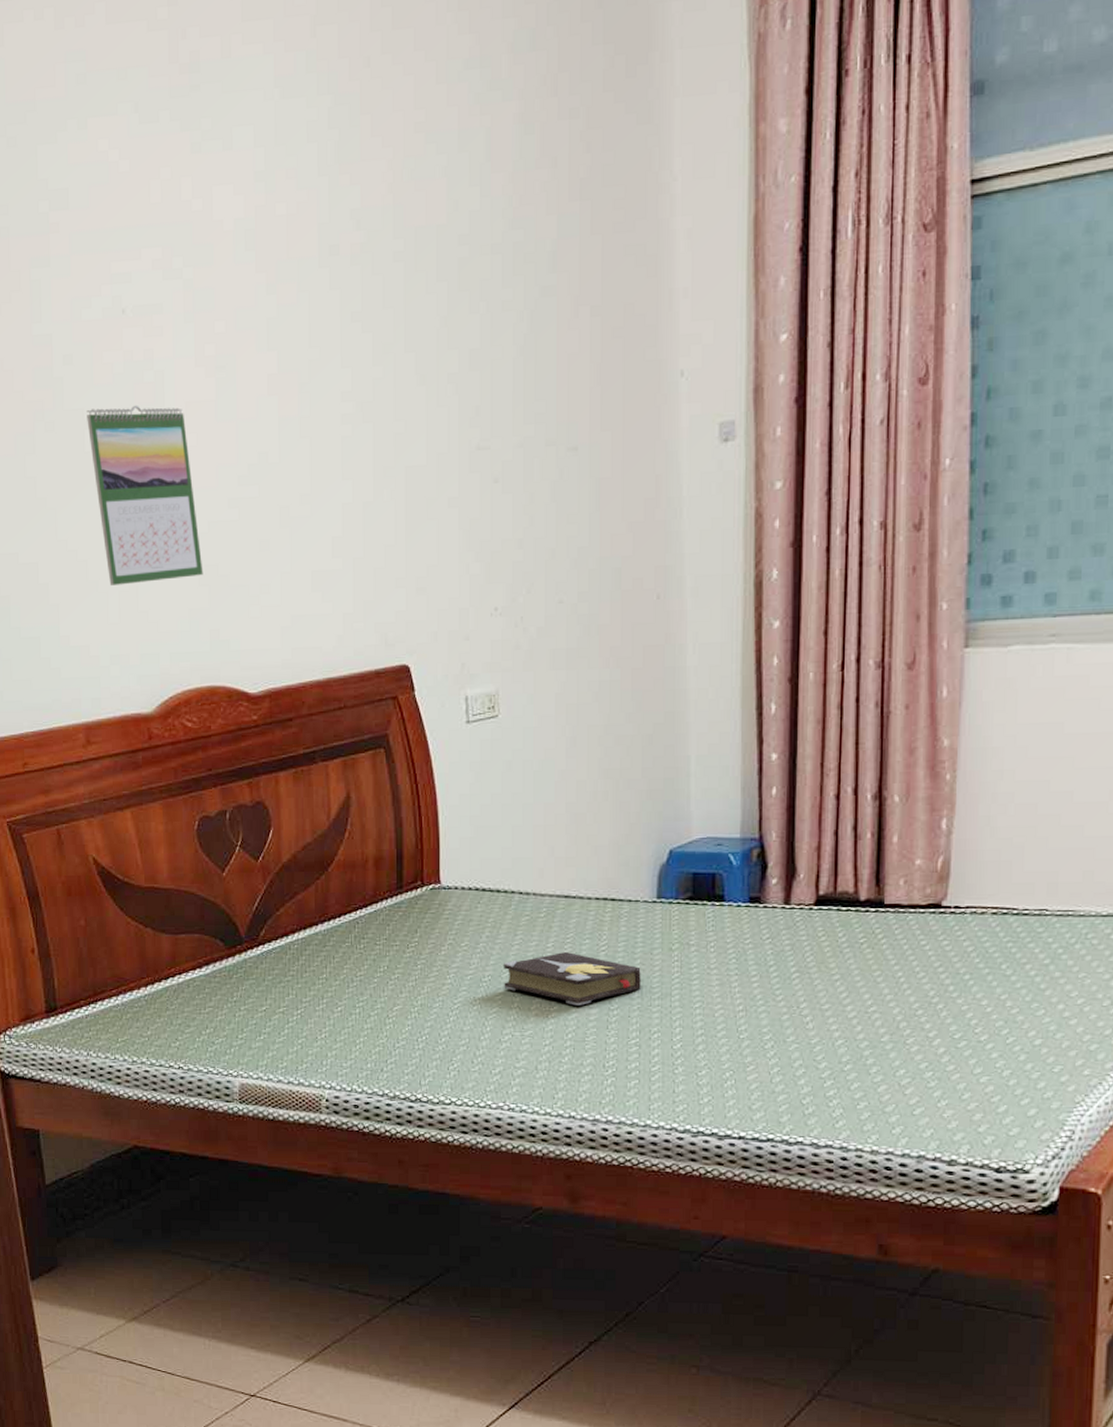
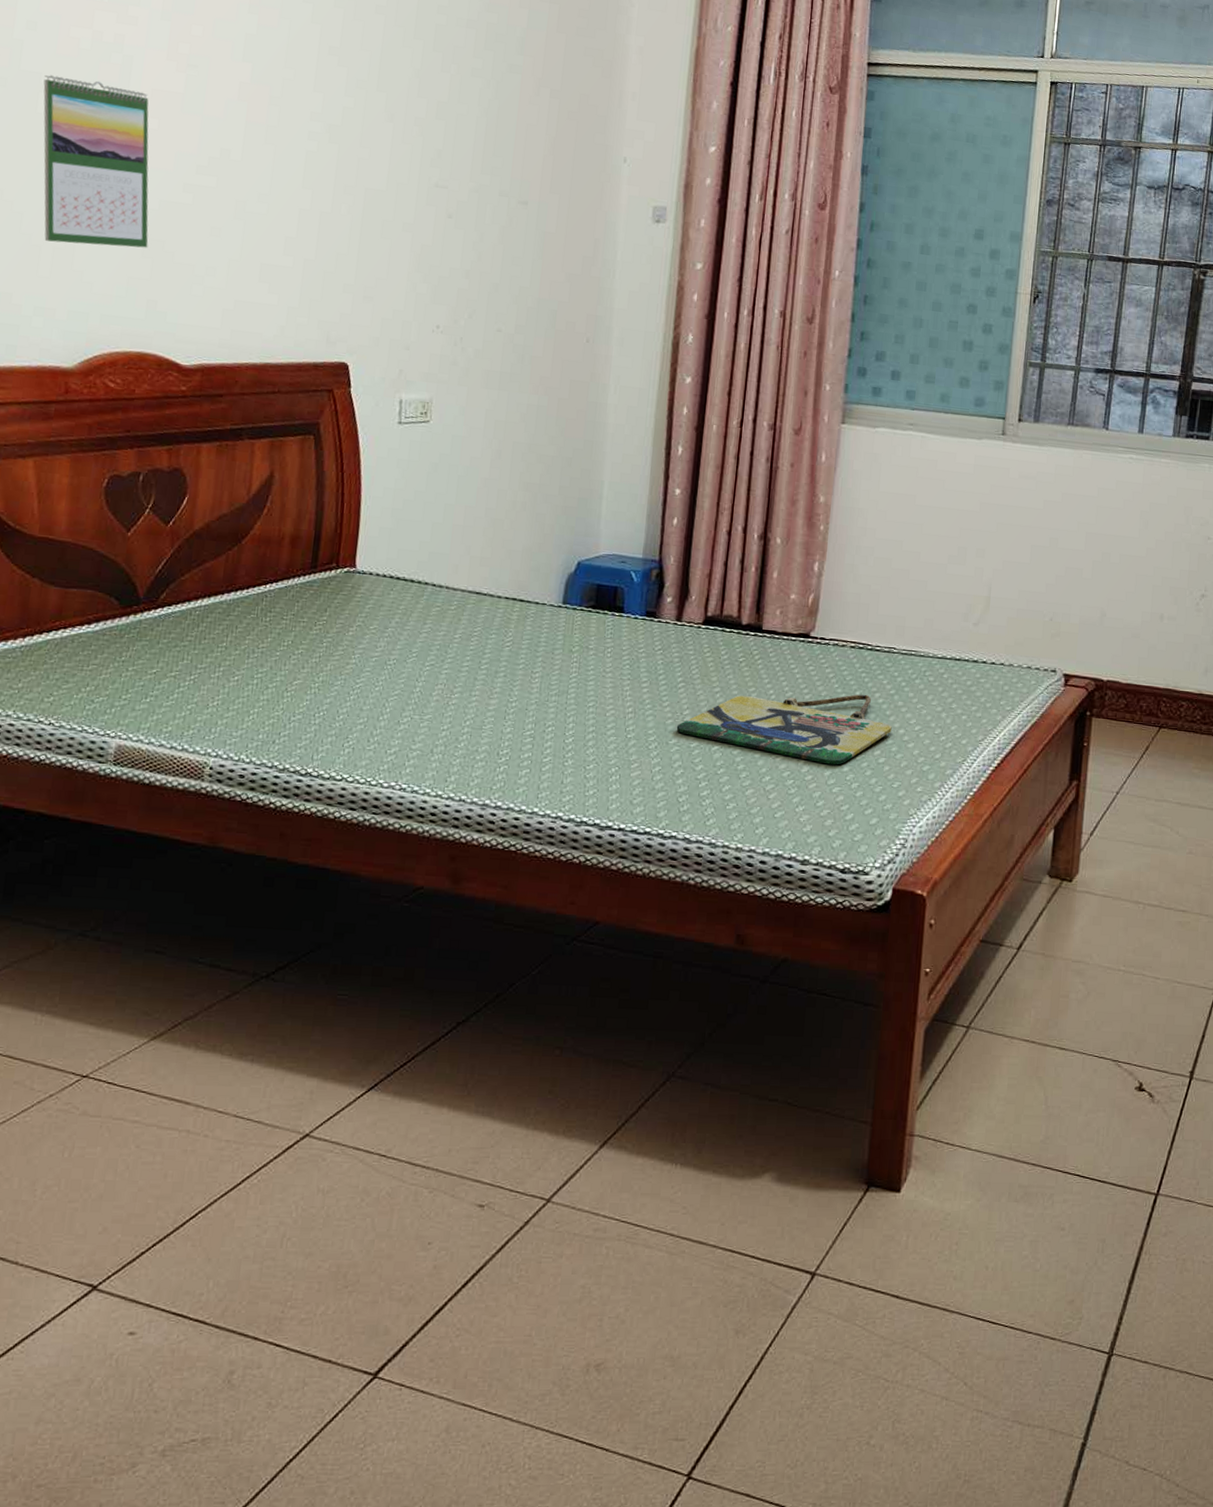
hardback book: present [504,952,641,1006] -> none [408,644,542,696]
home sign: none [793,967,1048,1052] -> present [676,694,892,765]

